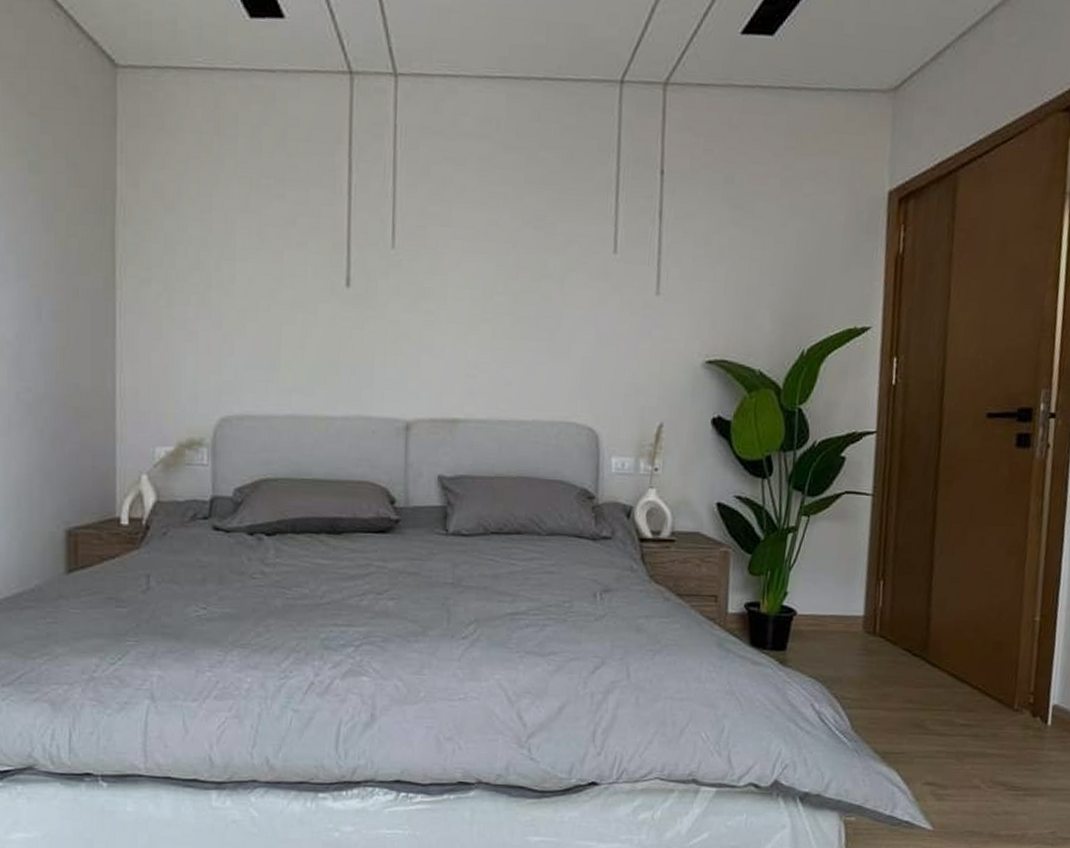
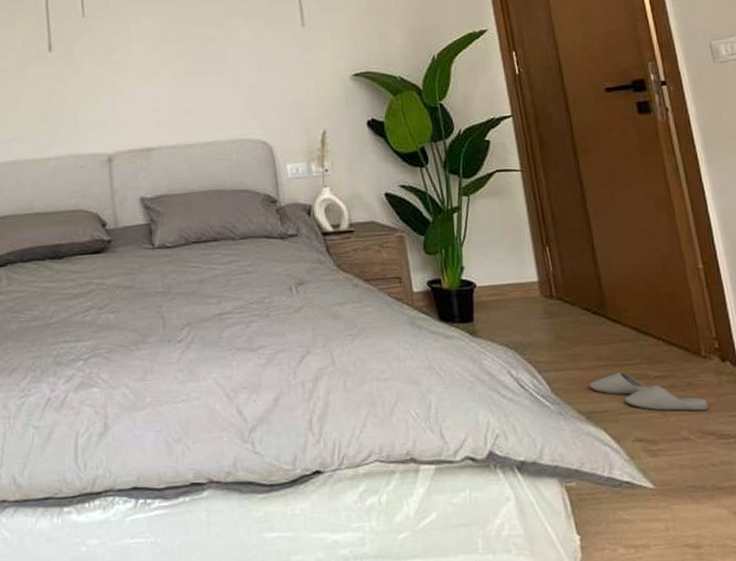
slippers: none [892,716,1008,762] -> present [589,372,709,411]

